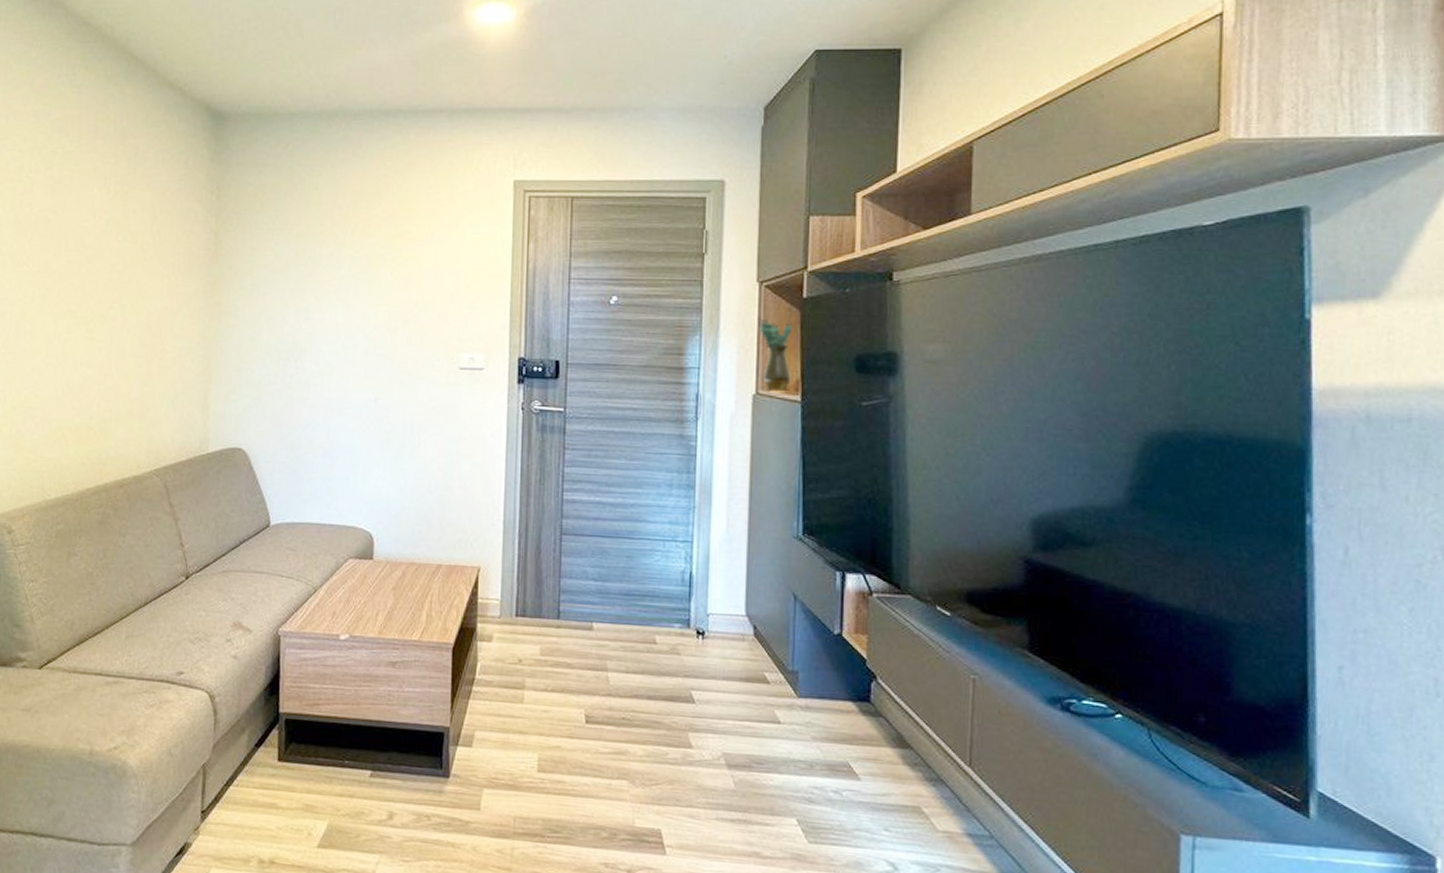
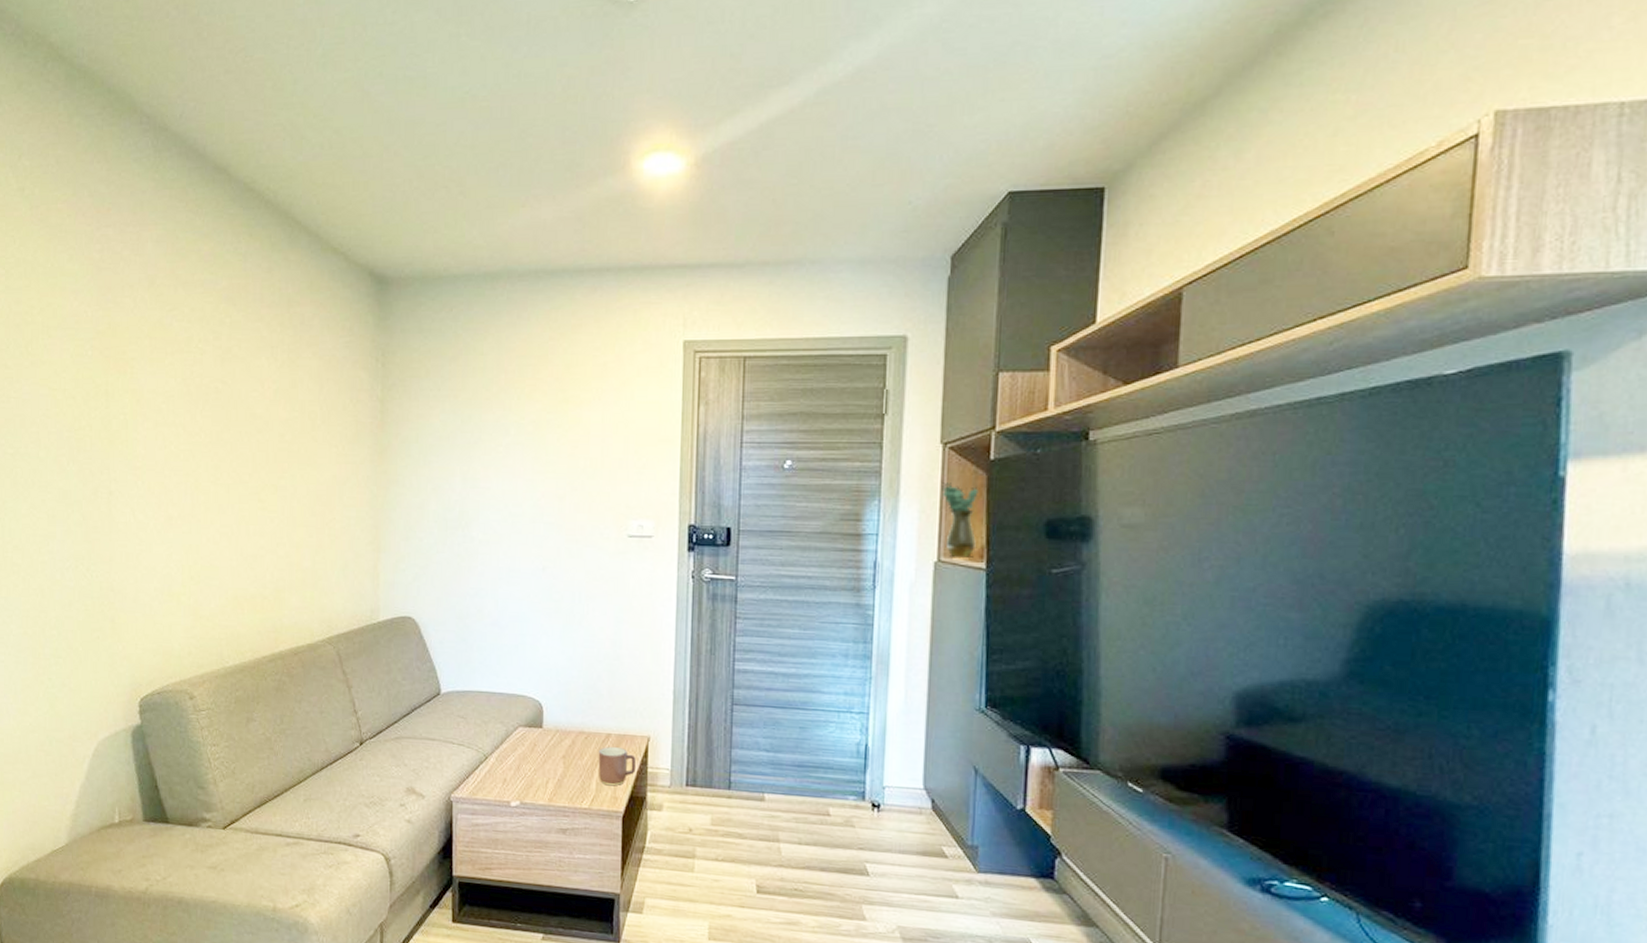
mug: none [428,577,467,618] -> present [598,746,637,786]

